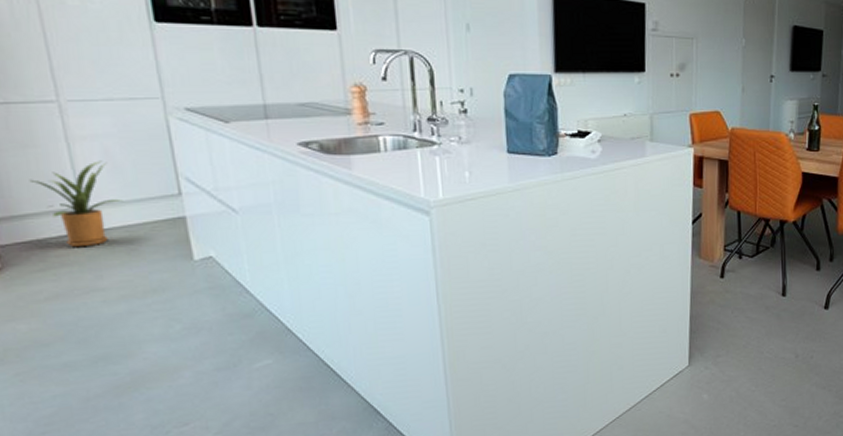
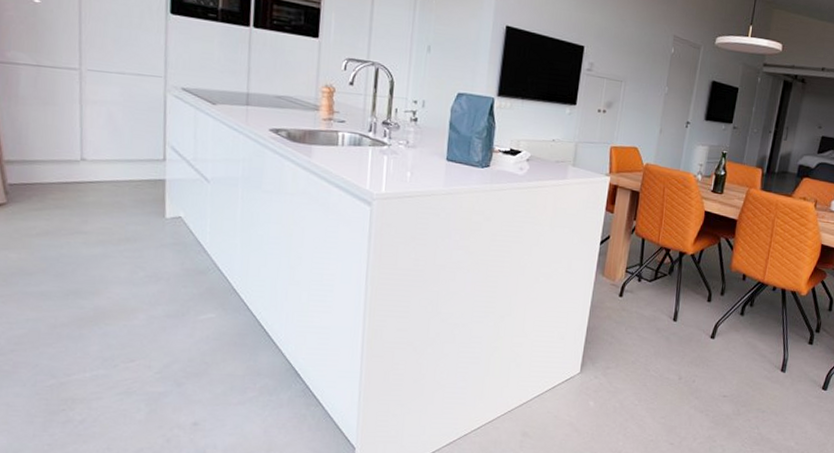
house plant: present [29,160,123,246] -> none [44,123,117,194]

